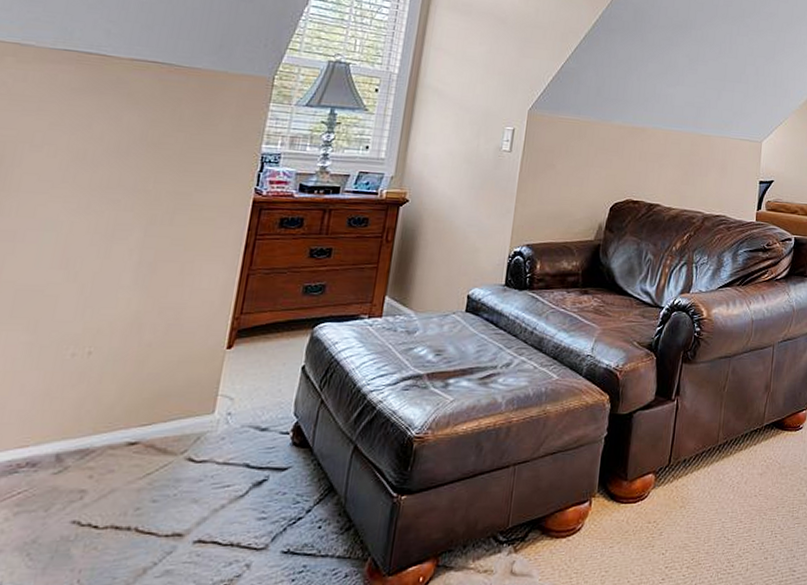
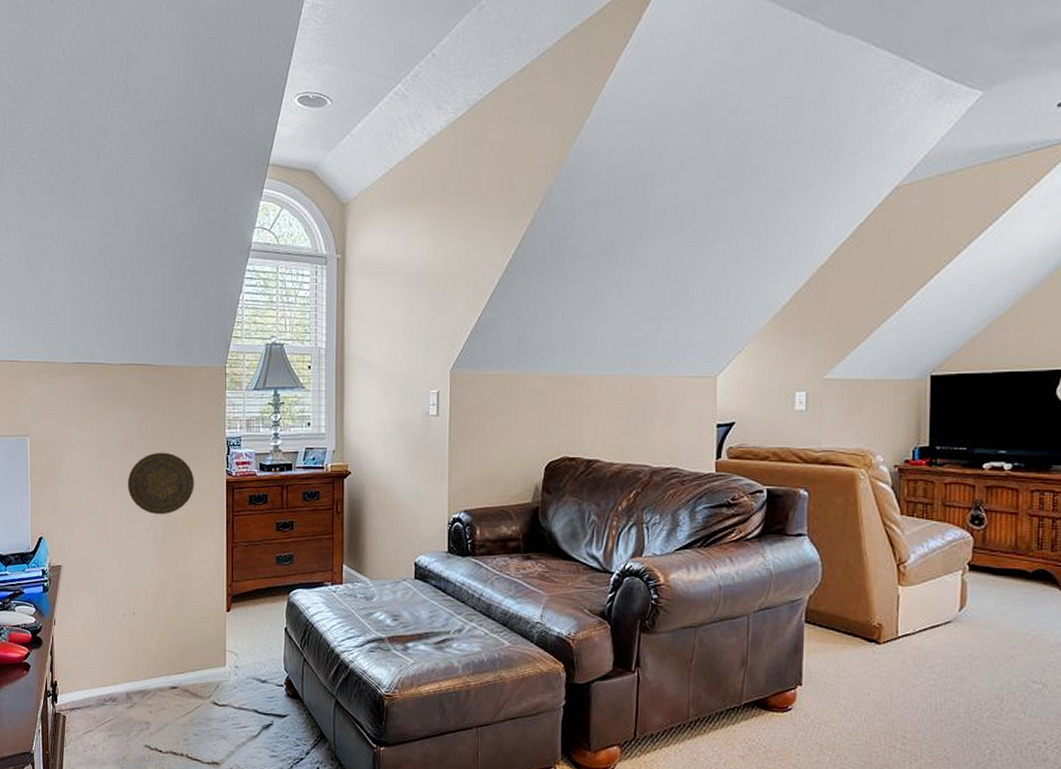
decorative plate: none [111,162,210,235] -> present [127,452,194,515]

